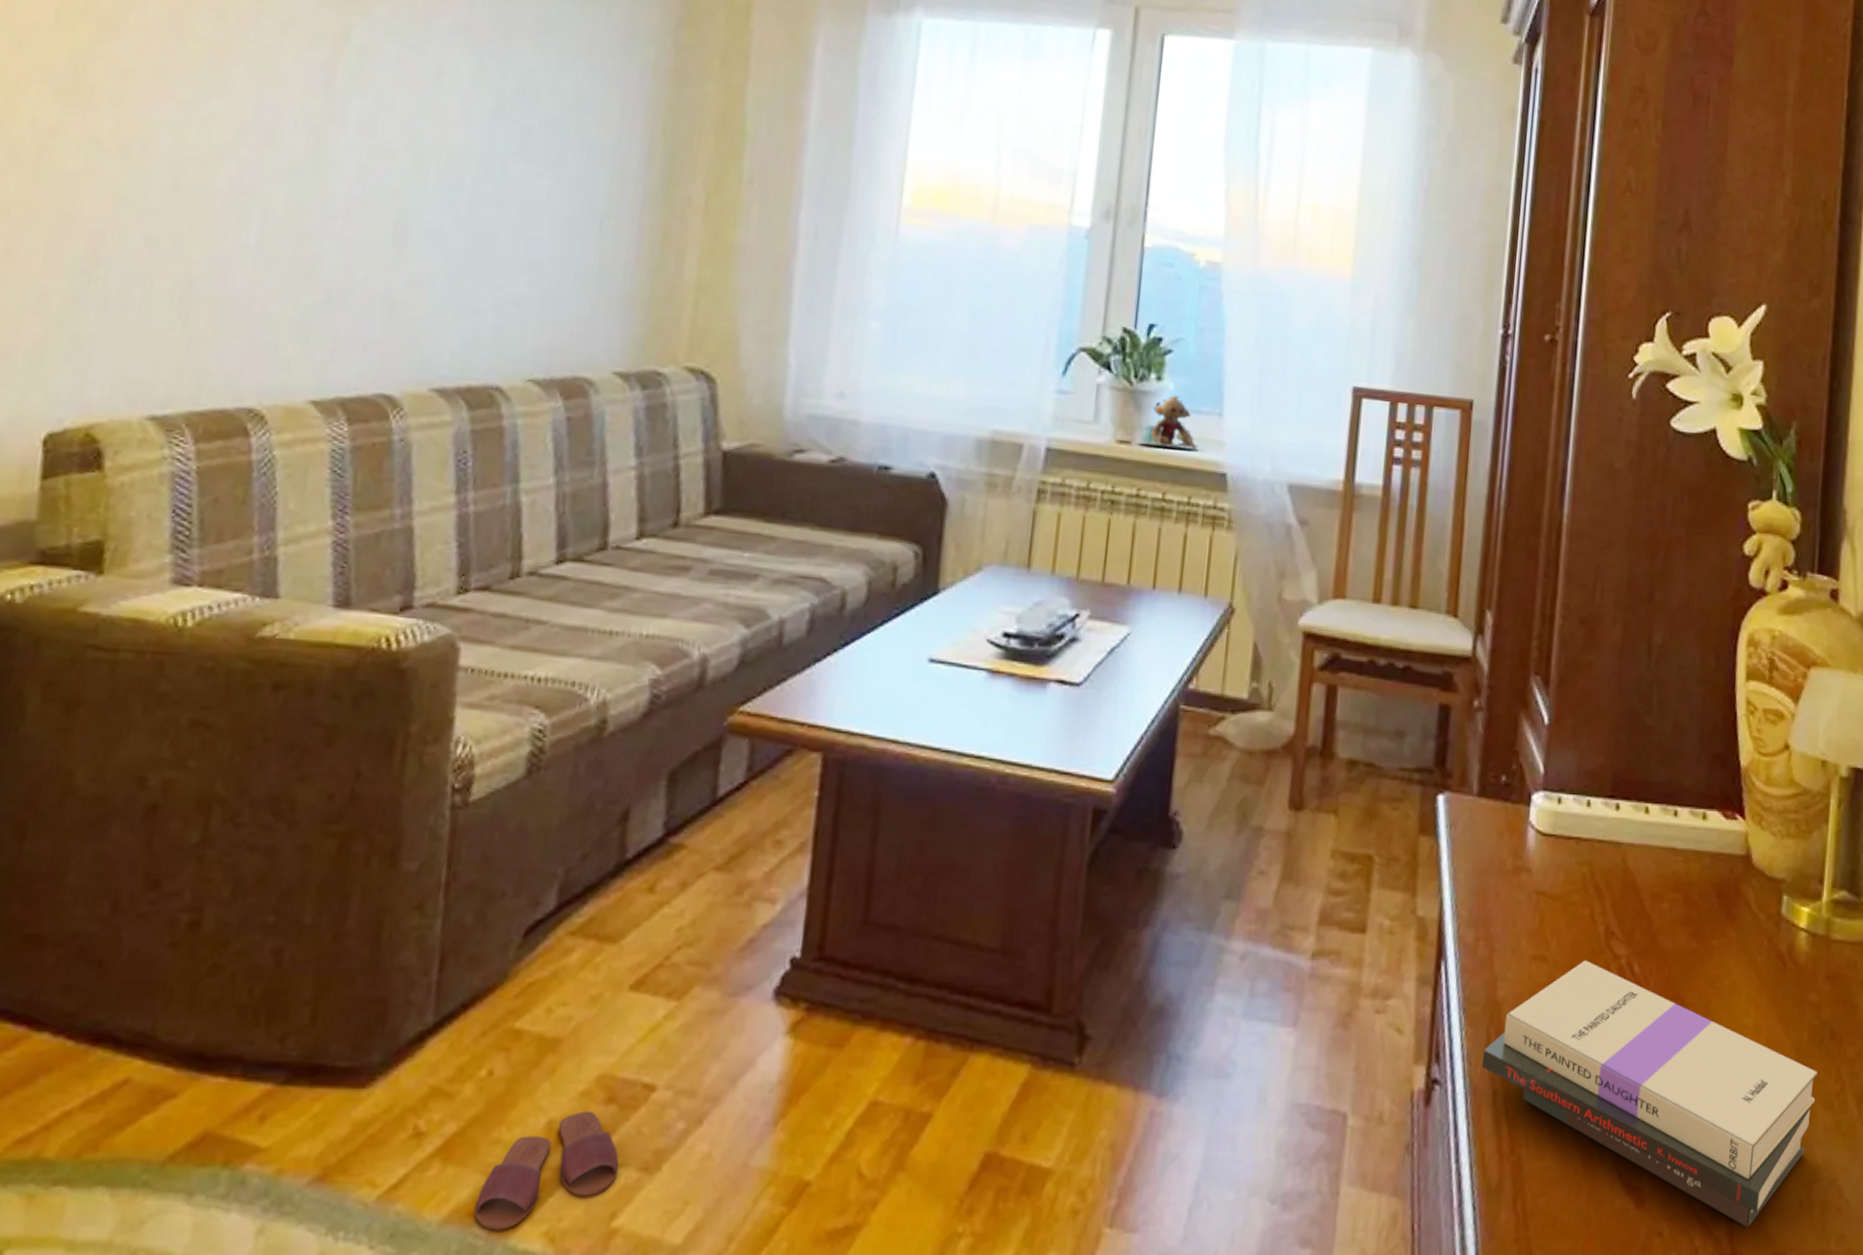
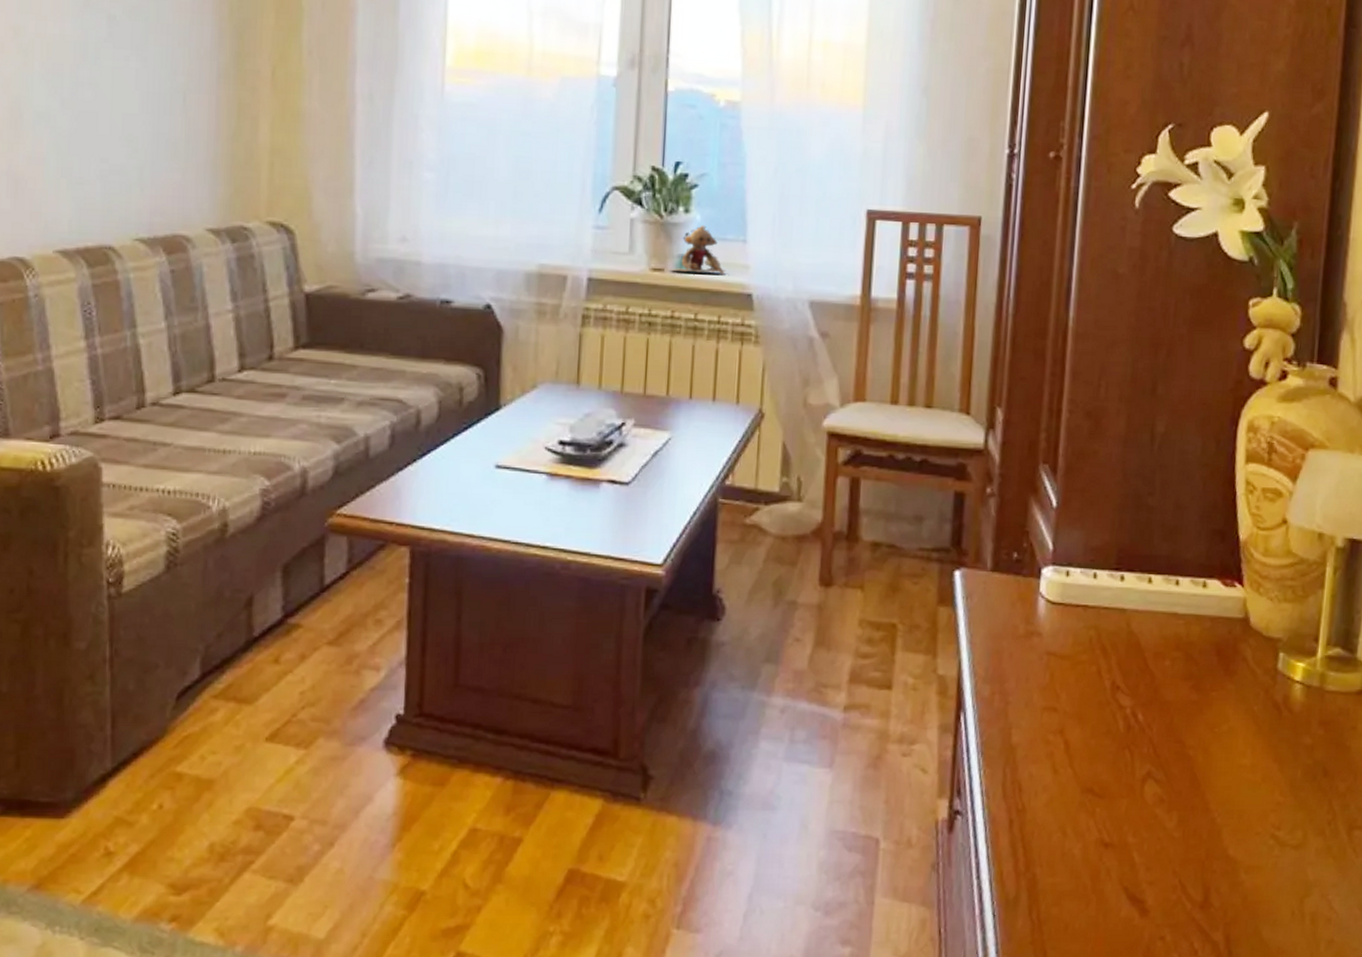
slippers: present [474,1111,620,1230] -> none [159,836,270,927]
books: present [1482,960,1818,1227] -> none [999,710,1311,933]

